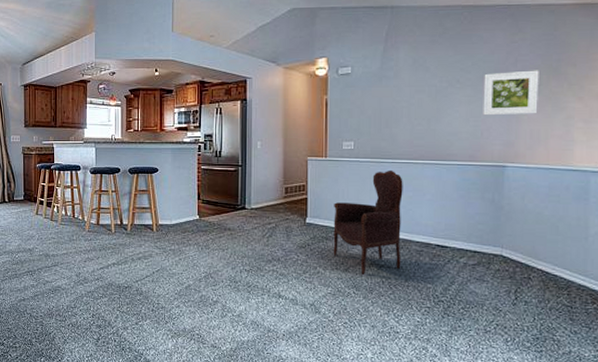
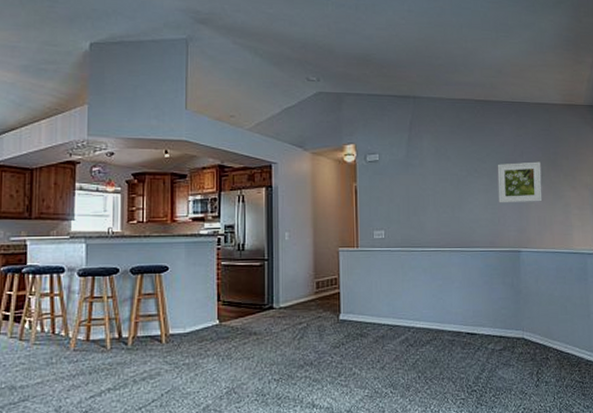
armchair: present [333,169,403,276] -> none [367,258,436,372]

